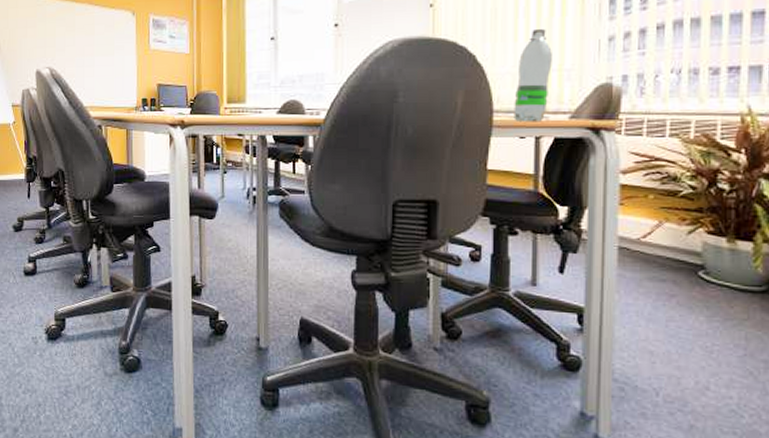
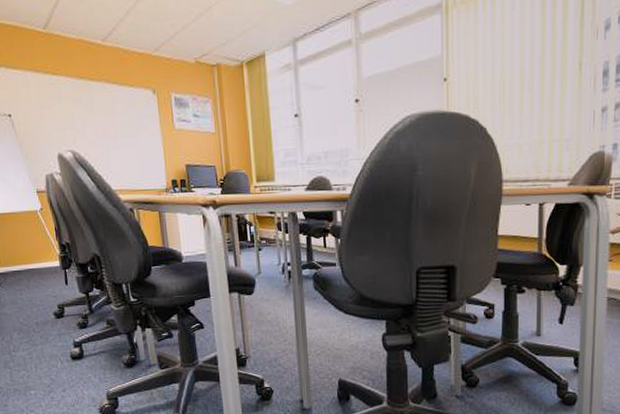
bottle: present [514,29,552,122] -> none [520,101,553,191]

